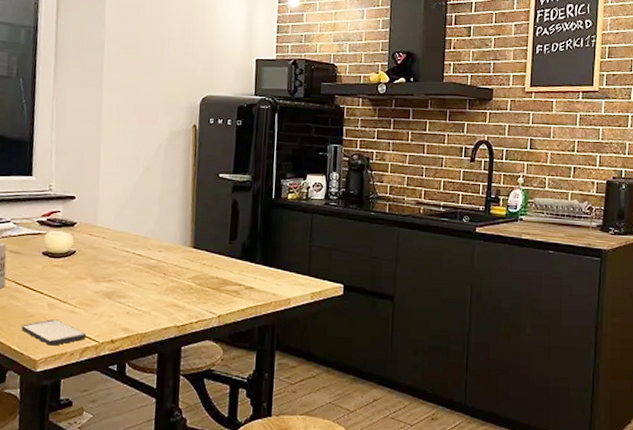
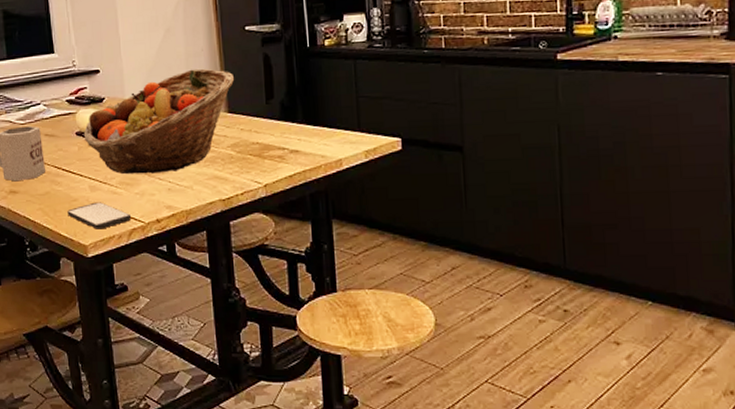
fruit basket: none [50,205,204,297] -> present [83,68,235,175]

